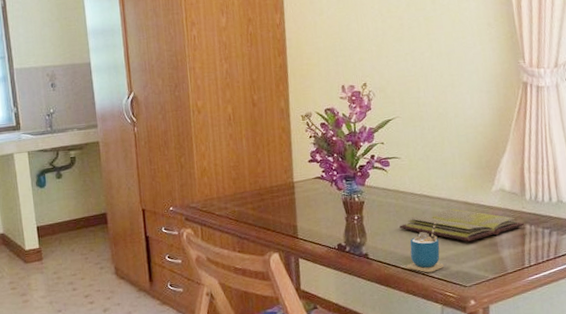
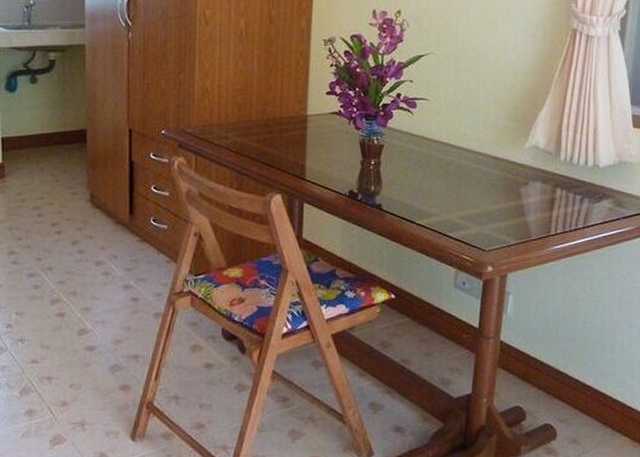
diary: present [399,208,524,242] -> none [420,163,555,201]
cup: present [407,222,444,273] -> none [423,175,463,232]

